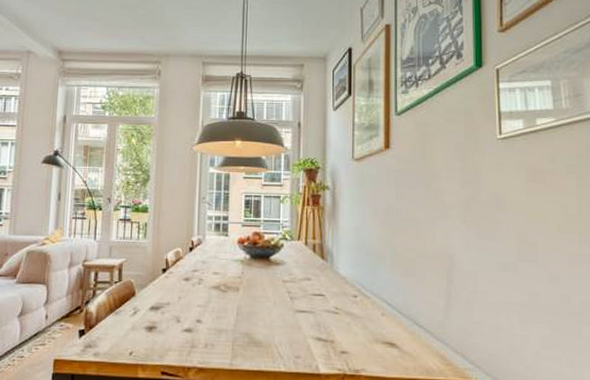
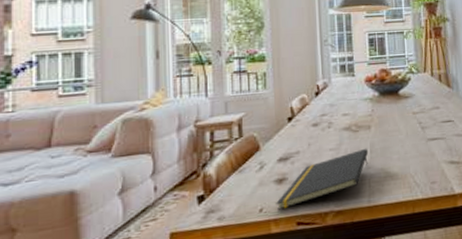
notepad: none [144,310,235,357] -> present [276,148,369,210]

